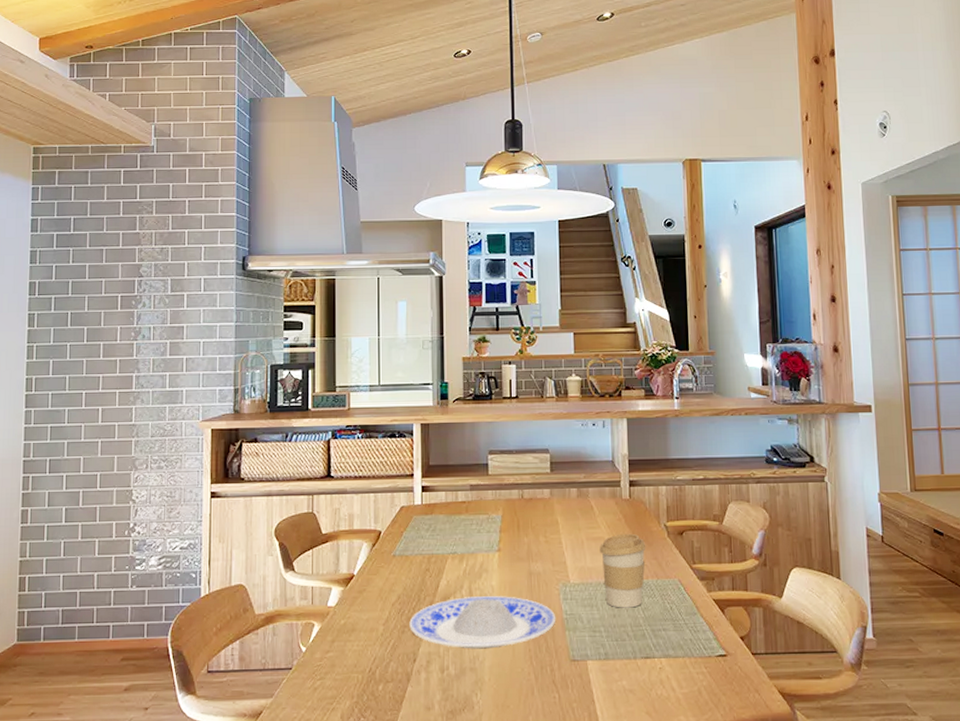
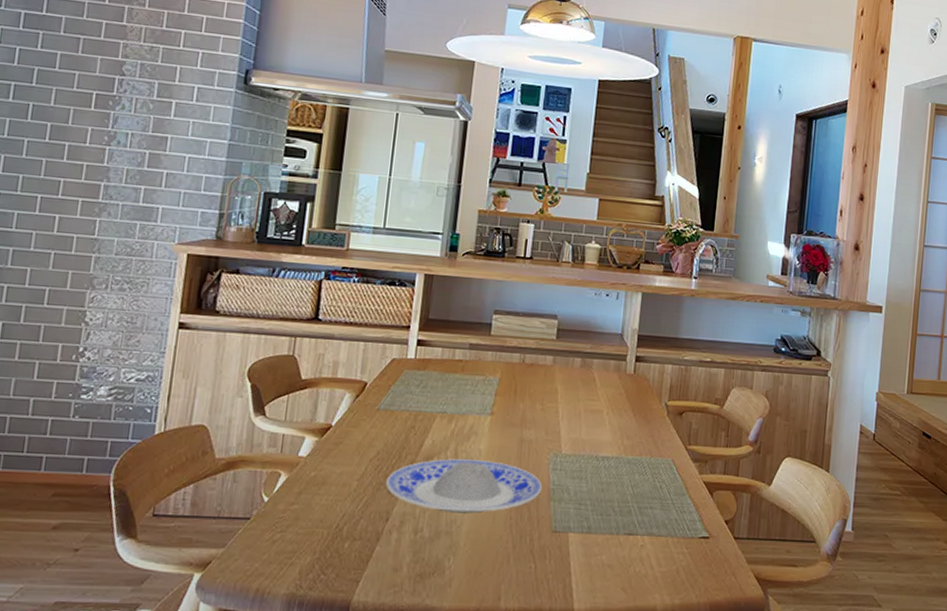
coffee cup: present [600,533,646,608] -> none [596,408,644,484]

